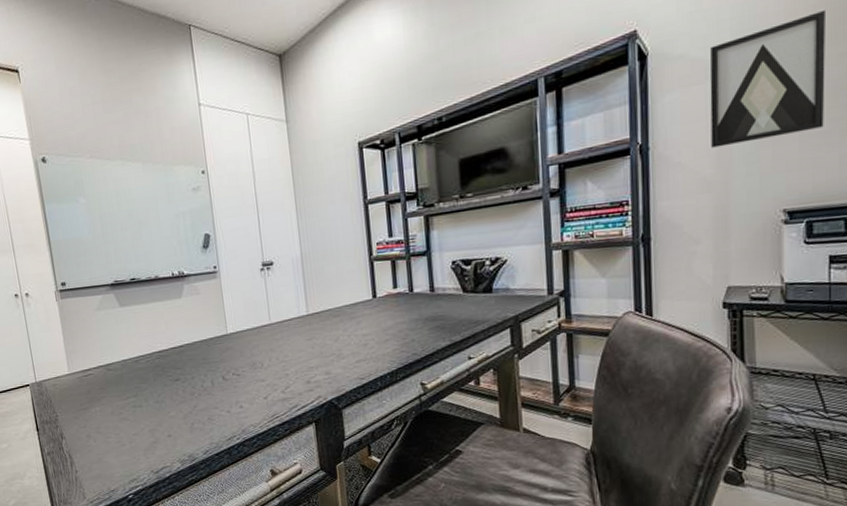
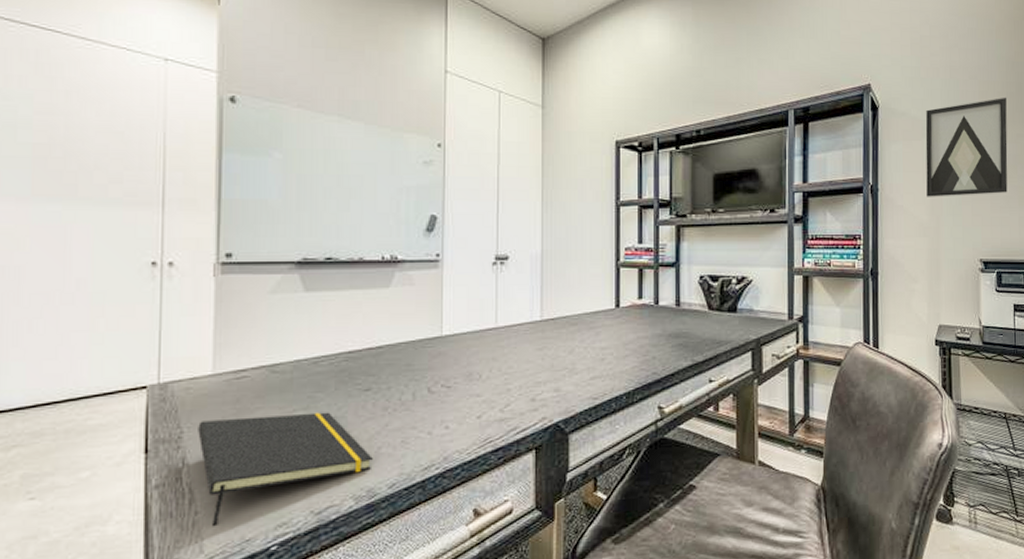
notepad: none [66,398,189,481] -> present [198,412,373,527]

